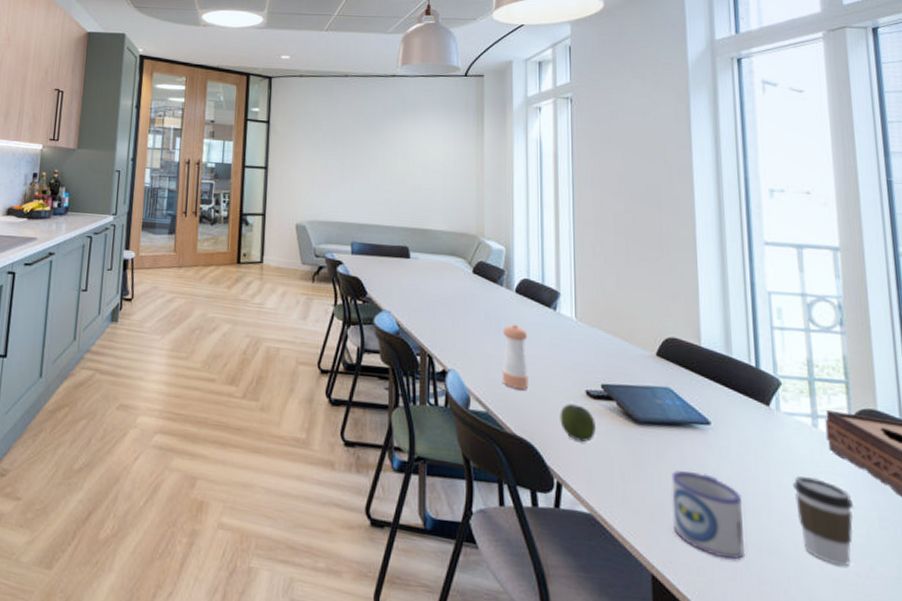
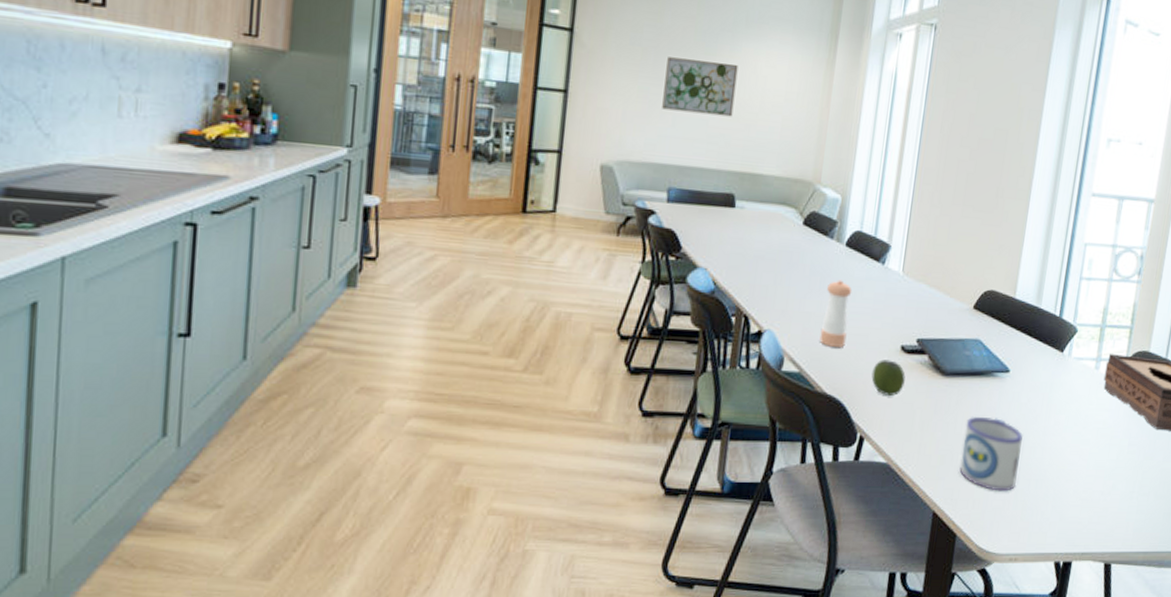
wall art: none [341,138,401,183] -> present [662,57,738,117]
coffee cup: present [793,476,854,567] -> none [1065,413,1112,488]

